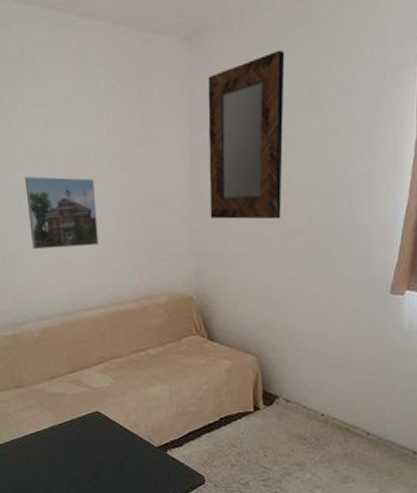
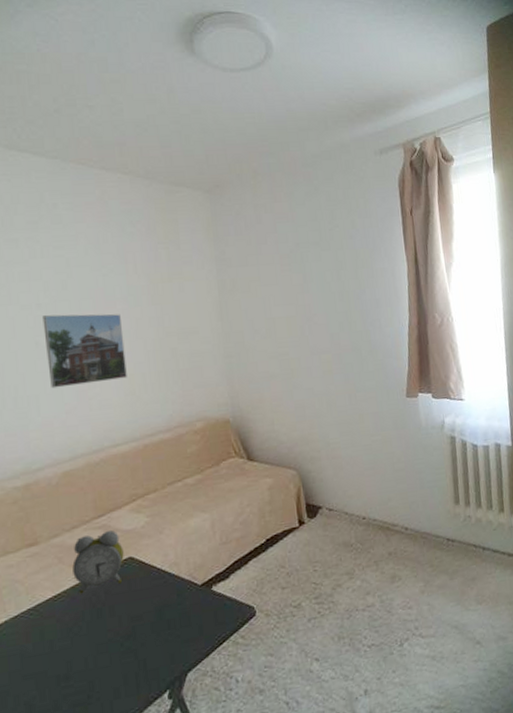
alarm clock: none [50,386,92,435] -> present [72,530,124,594]
home mirror: present [208,49,285,220] -> none [229,202,306,344]

